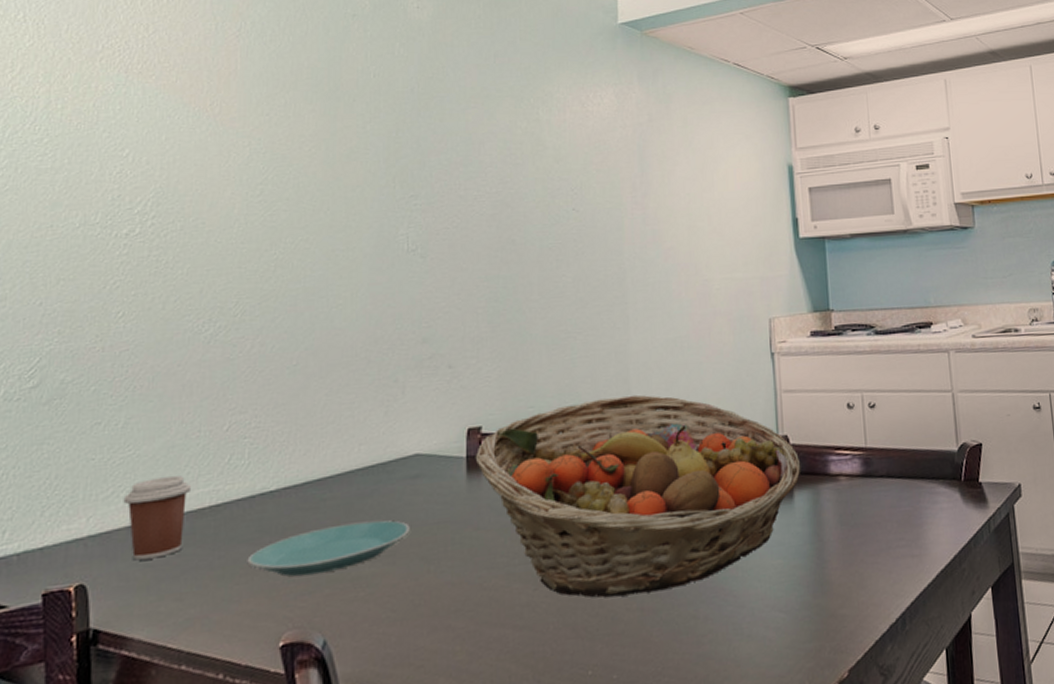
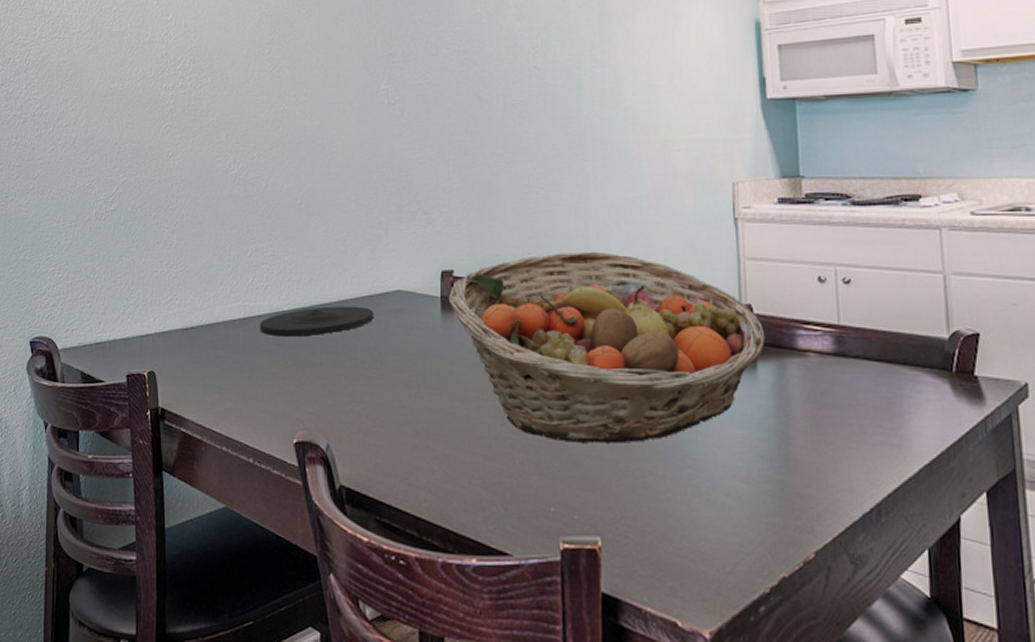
coffee cup: present [123,476,191,561] -> none [178,291,225,357]
plate: none [237,476,386,522] -> present [259,306,374,337]
plate: present [247,520,410,577] -> none [268,345,394,387]

